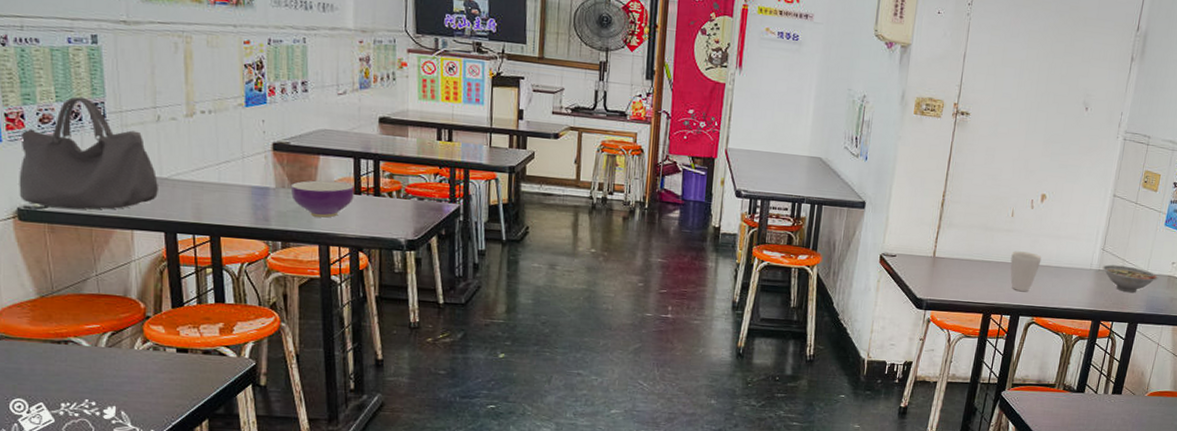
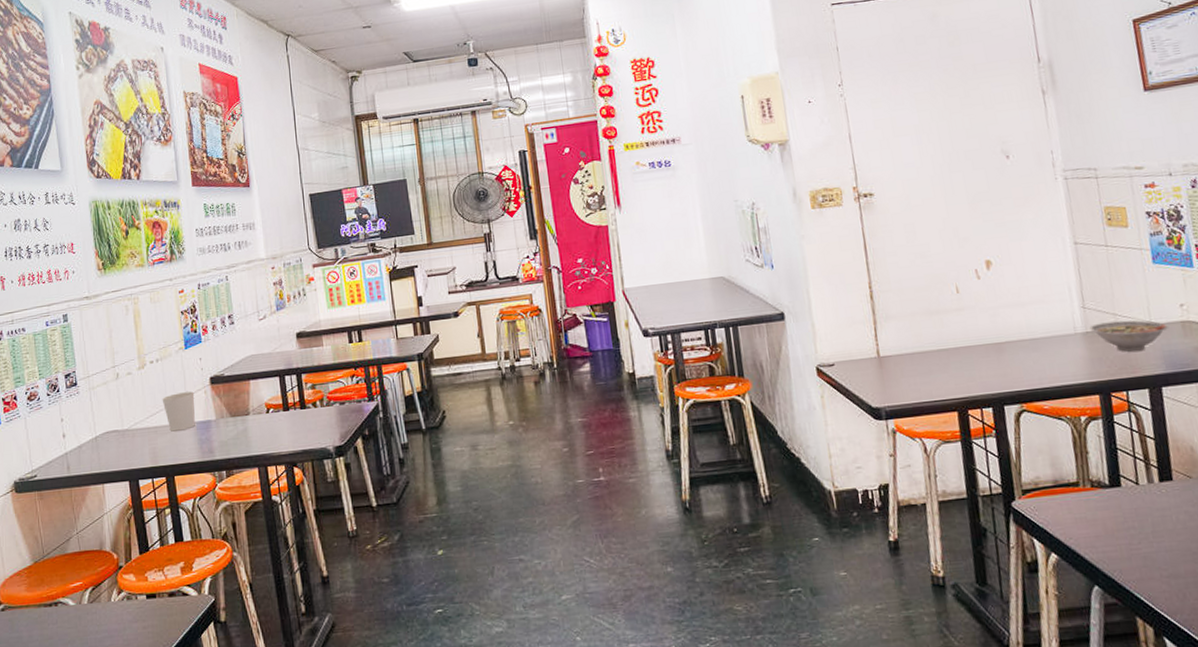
handbag: present [19,96,158,210] -> none [14,370,121,476]
dixie cup: none [212,151,253,192] -> present [162,391,195,432]
bowl: present [290,180,354,218] -> none [228,401,283,441]
cup: present [1010,251,1042,292] -> none [970,329,1010,377]

